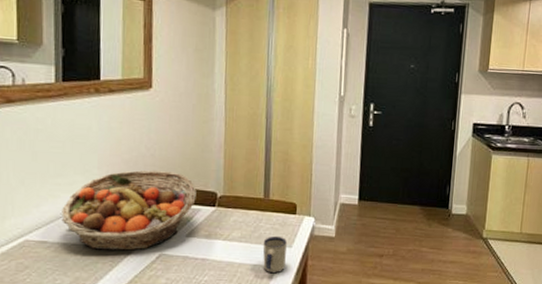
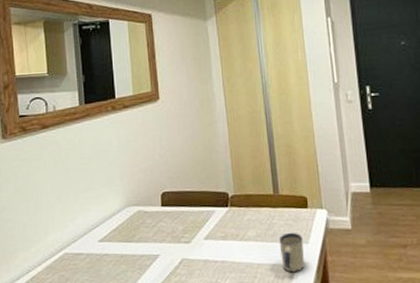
fruit basket: present [61,170,197,251] -> none [93,176,210,259]

